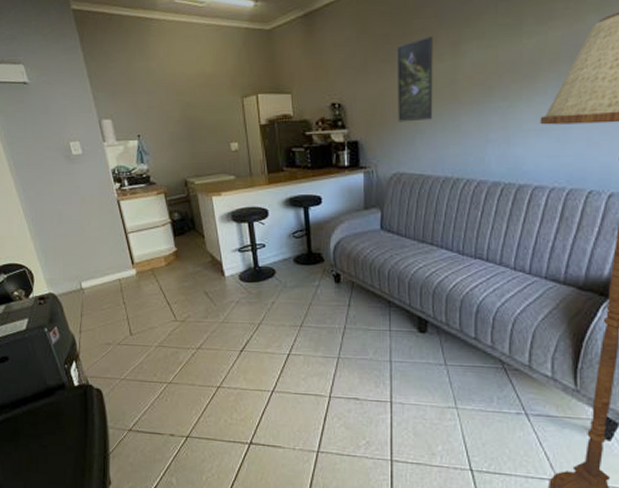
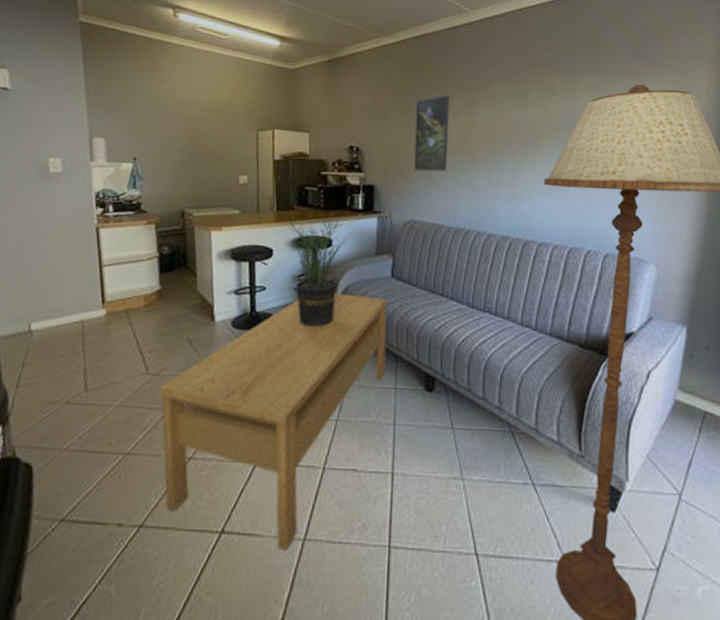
coffee table: none [187,247,379,460] -> present [159,293,387,551]
potted plant: none [276,169,341,278] -> present [285,211,353,327]

